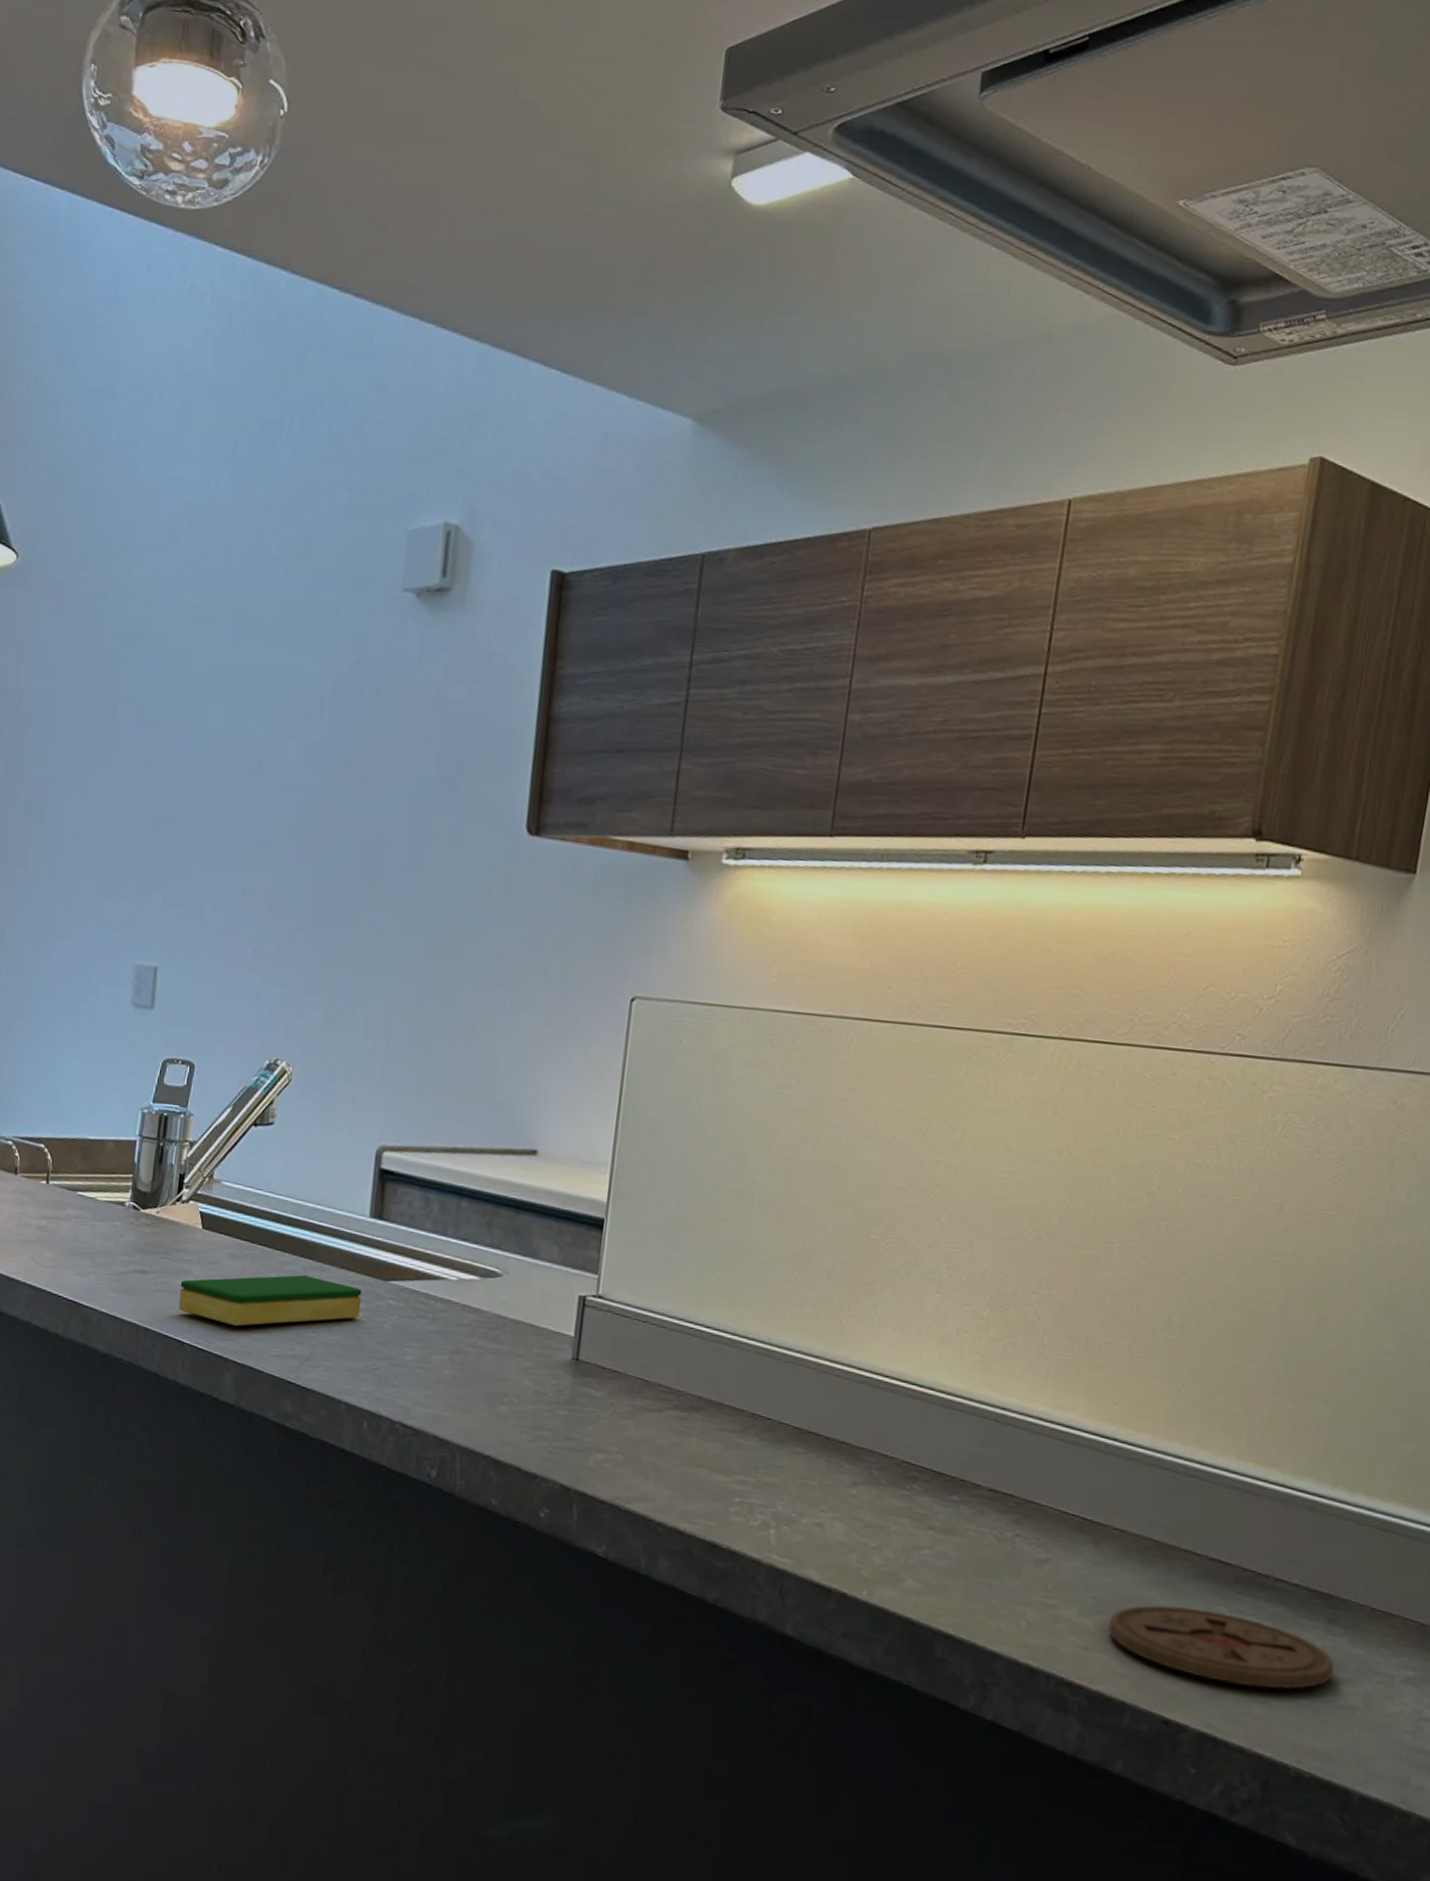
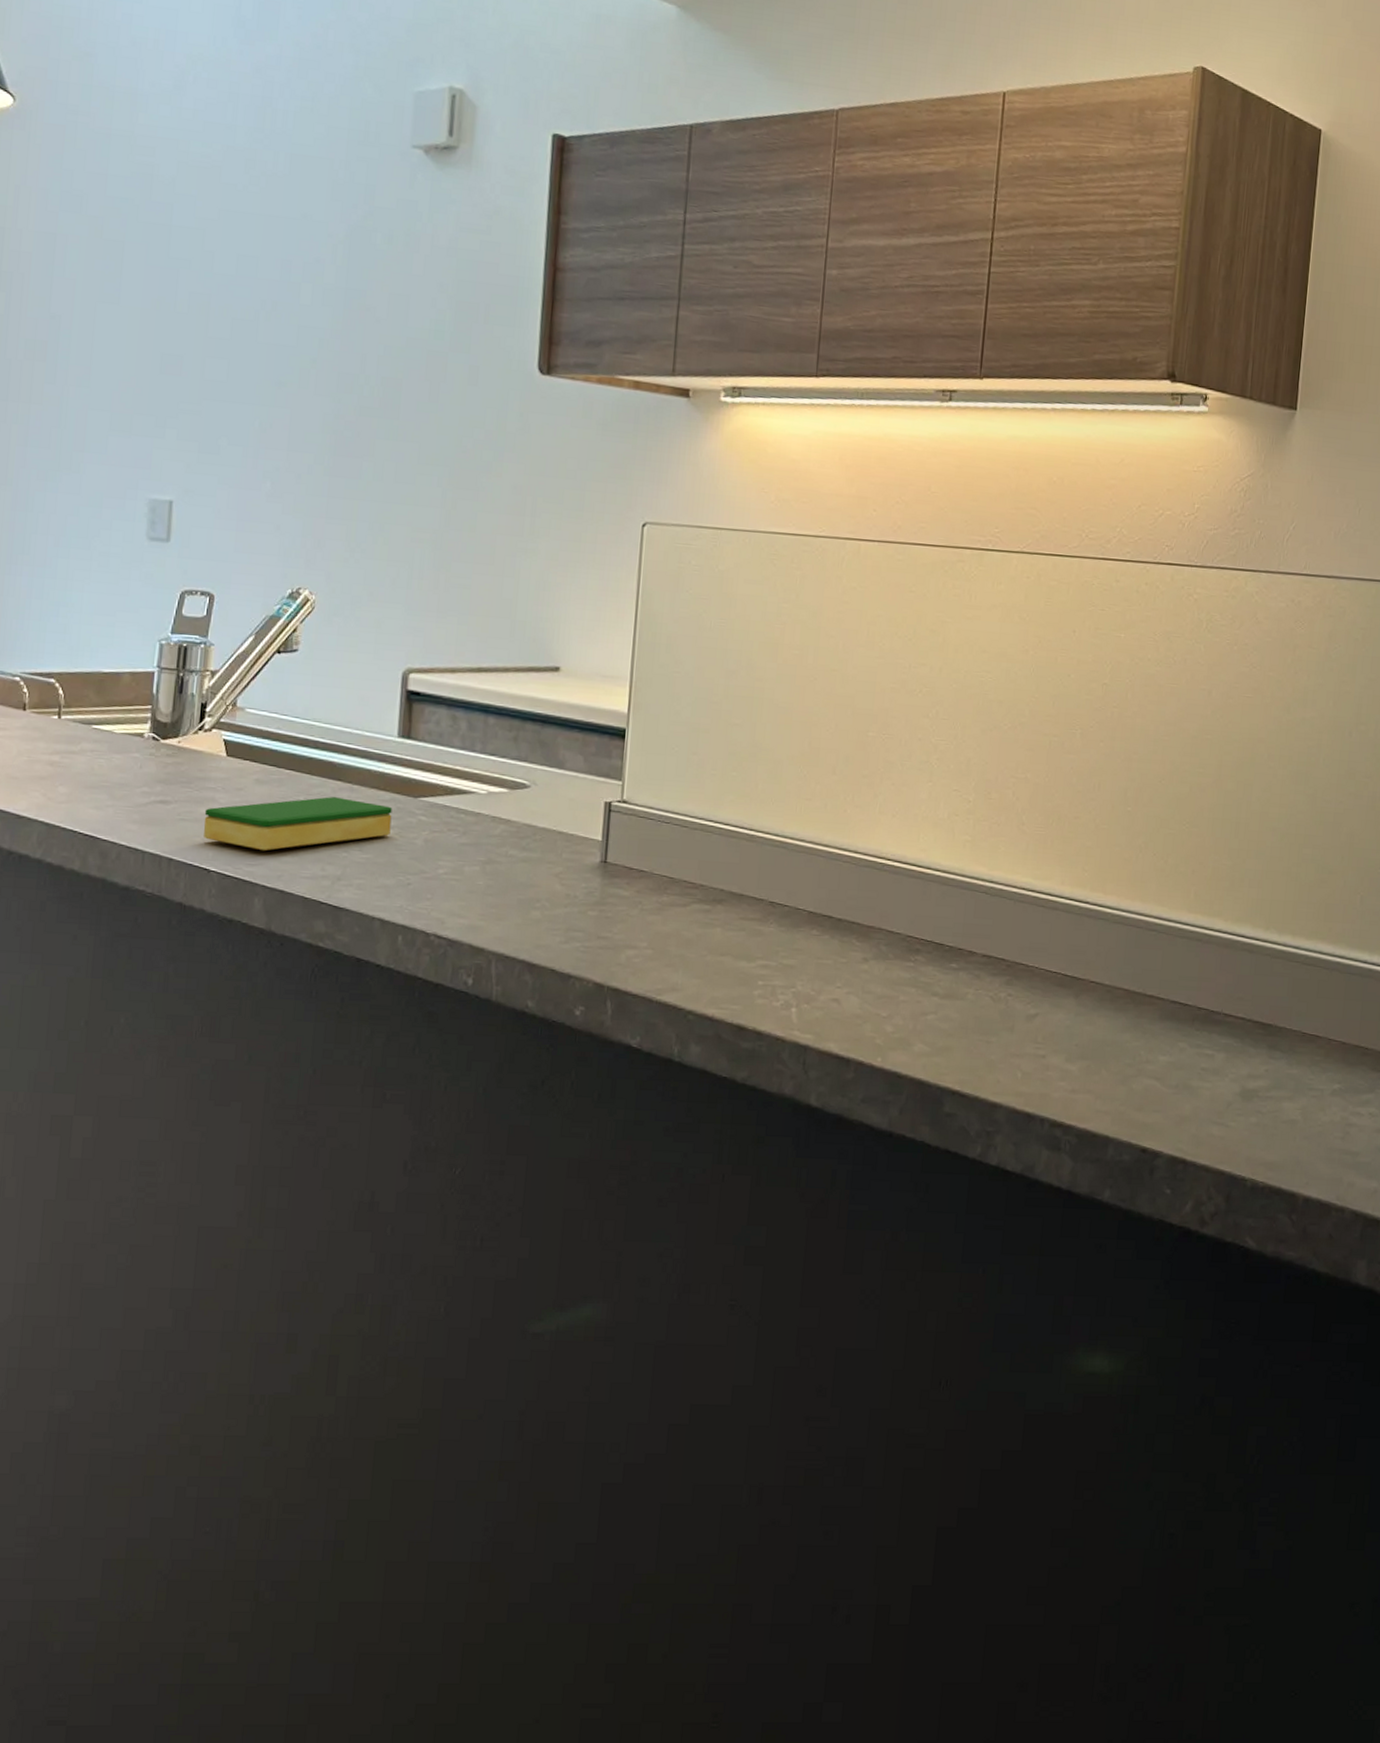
coaster: present [1108,1605,1334,1690] -> none [1091,1046,1276,1112]

